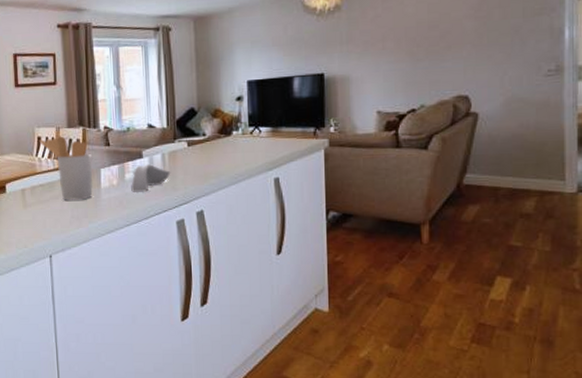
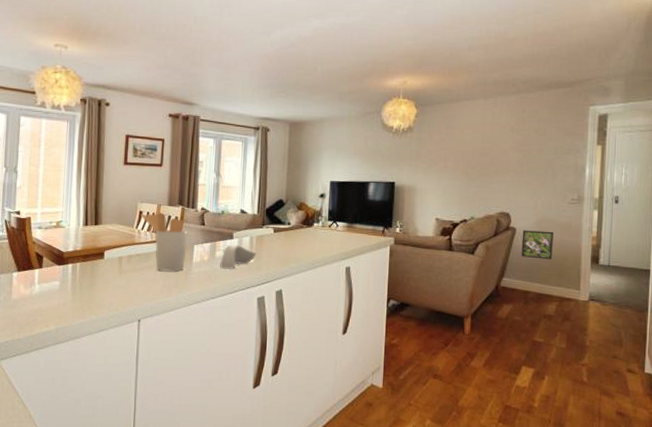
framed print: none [486,112,527,148] -> present [521,230,554,260]

